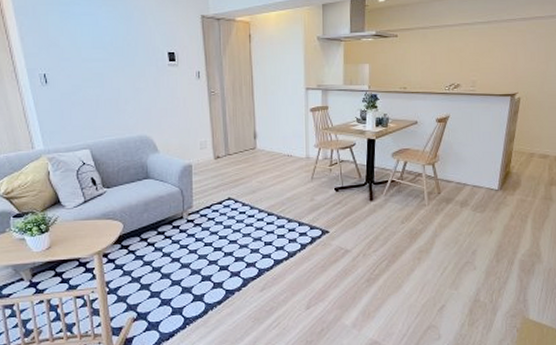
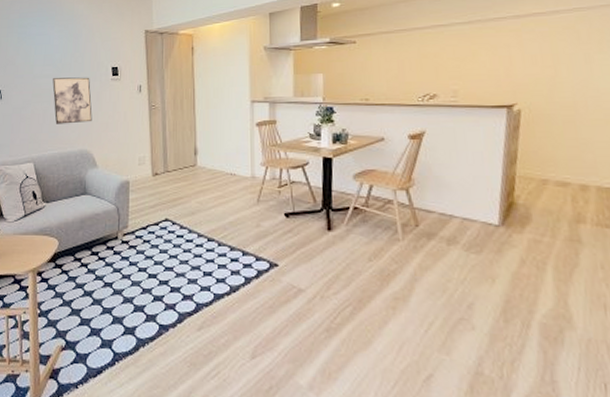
wall art: none [104,62,150,110] -> present [52,77,92,124]

